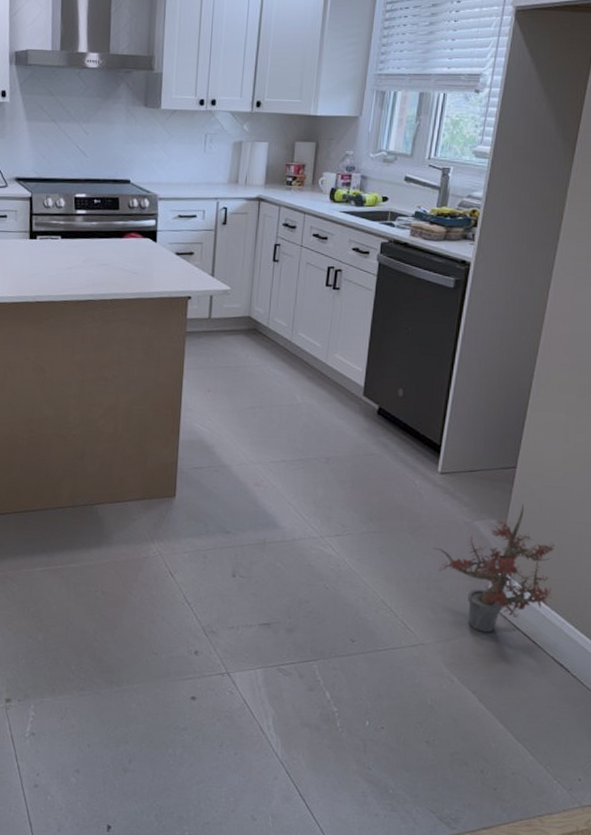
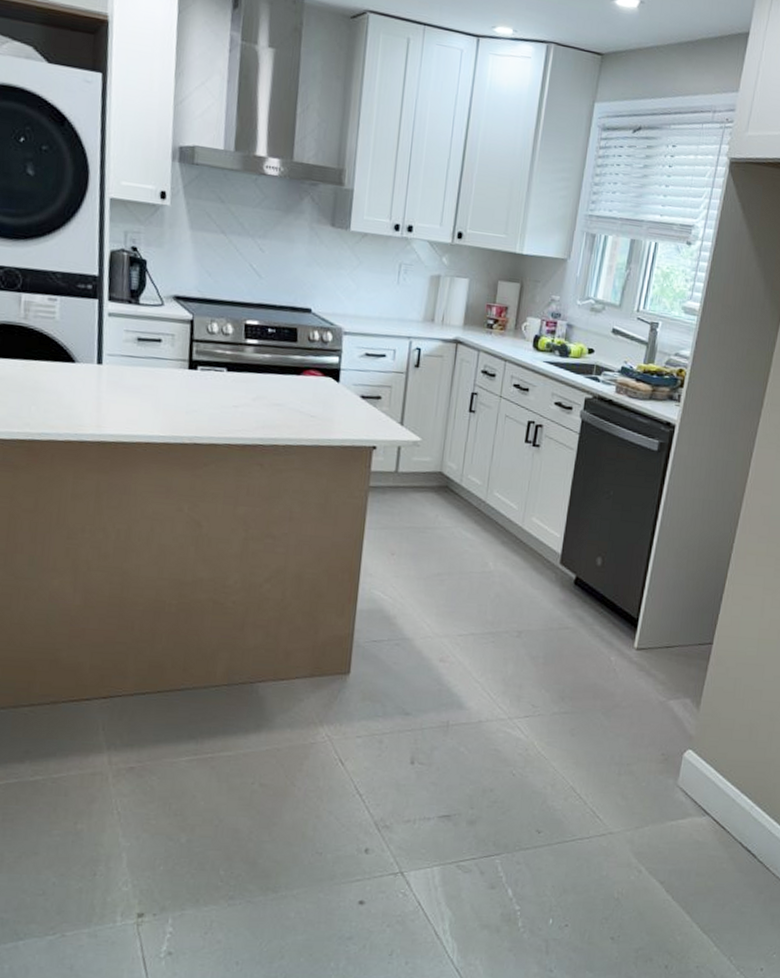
potted plant: present [433,503,556,632] -> none [626,681,748,819]

